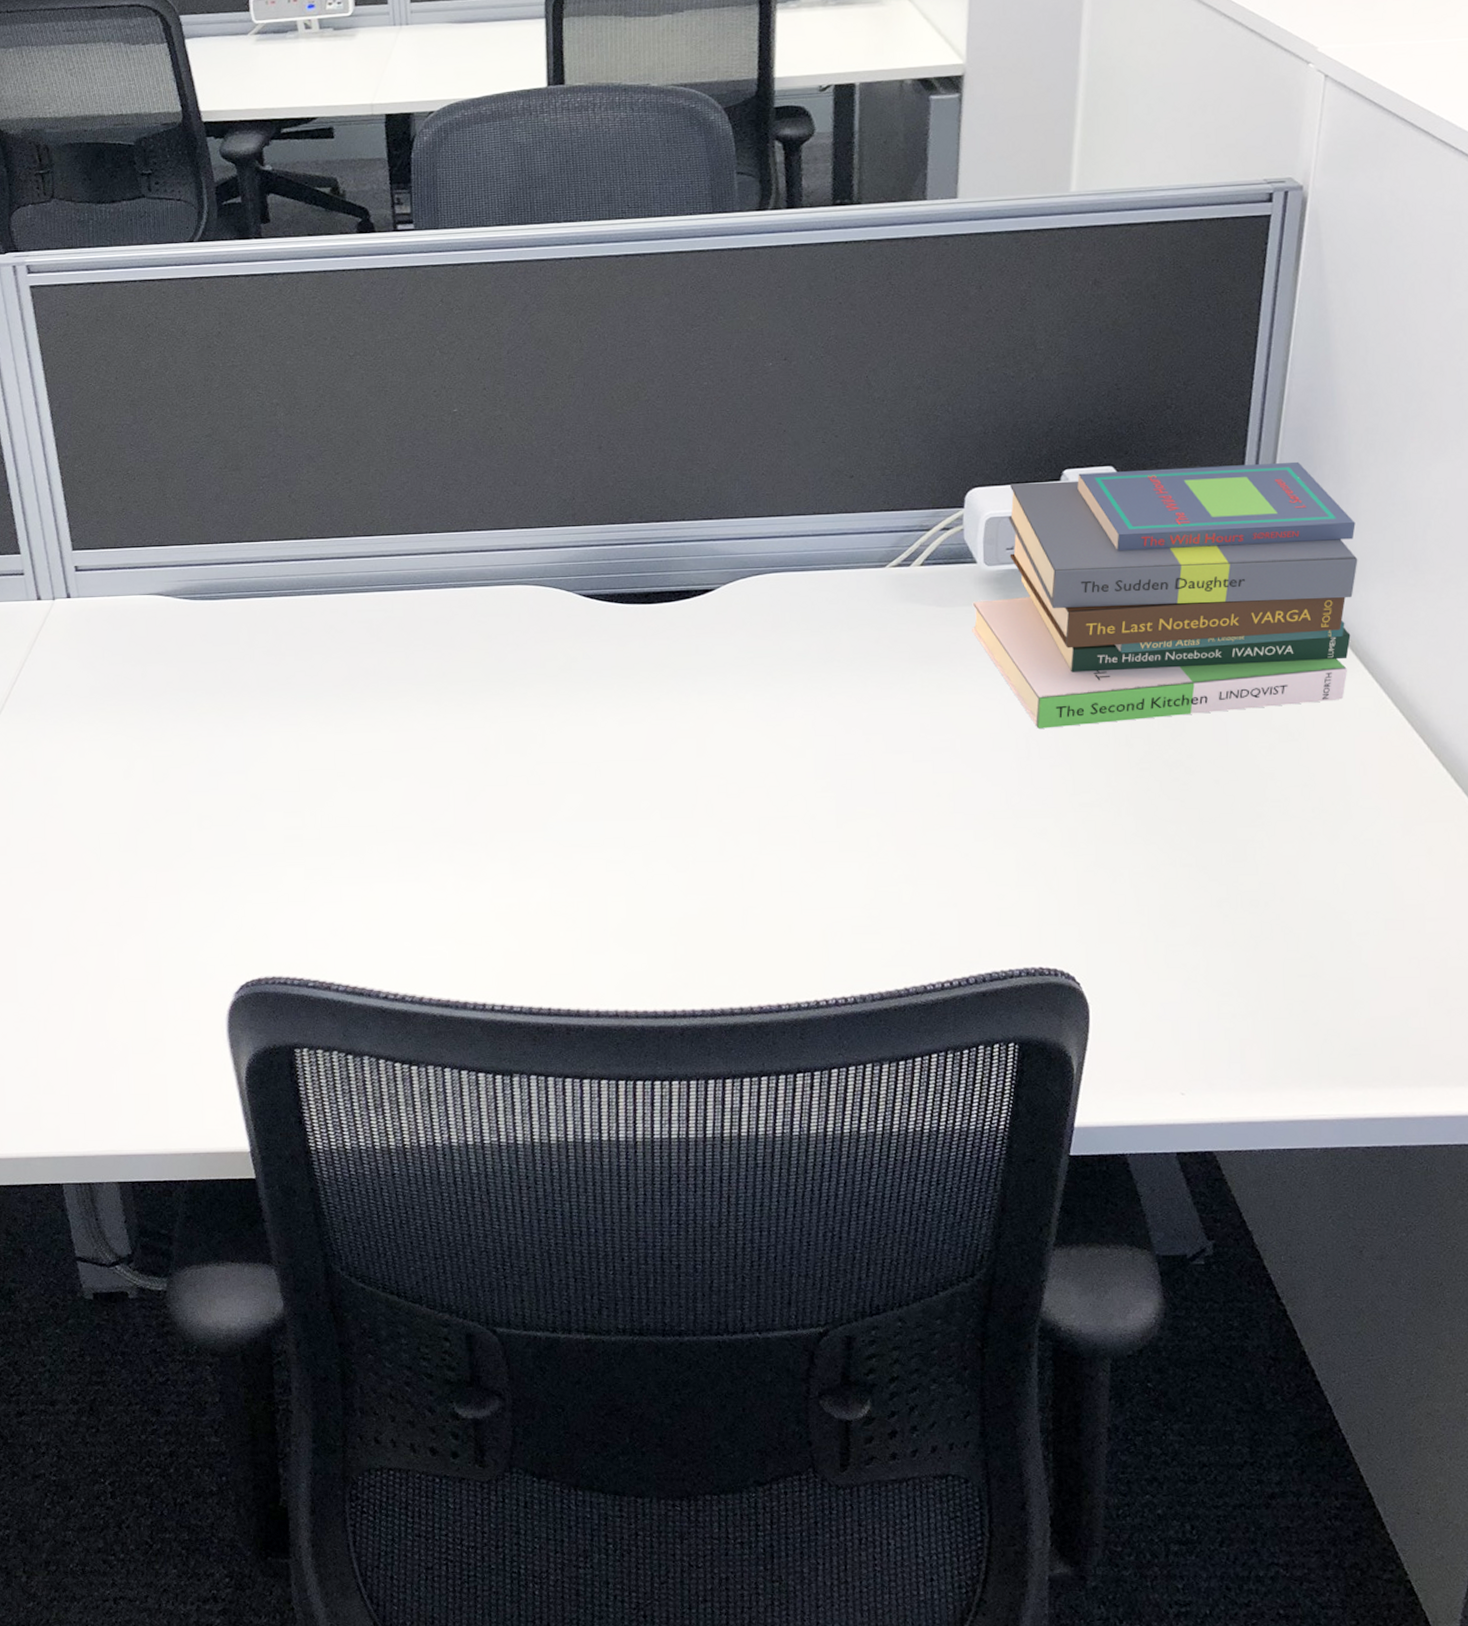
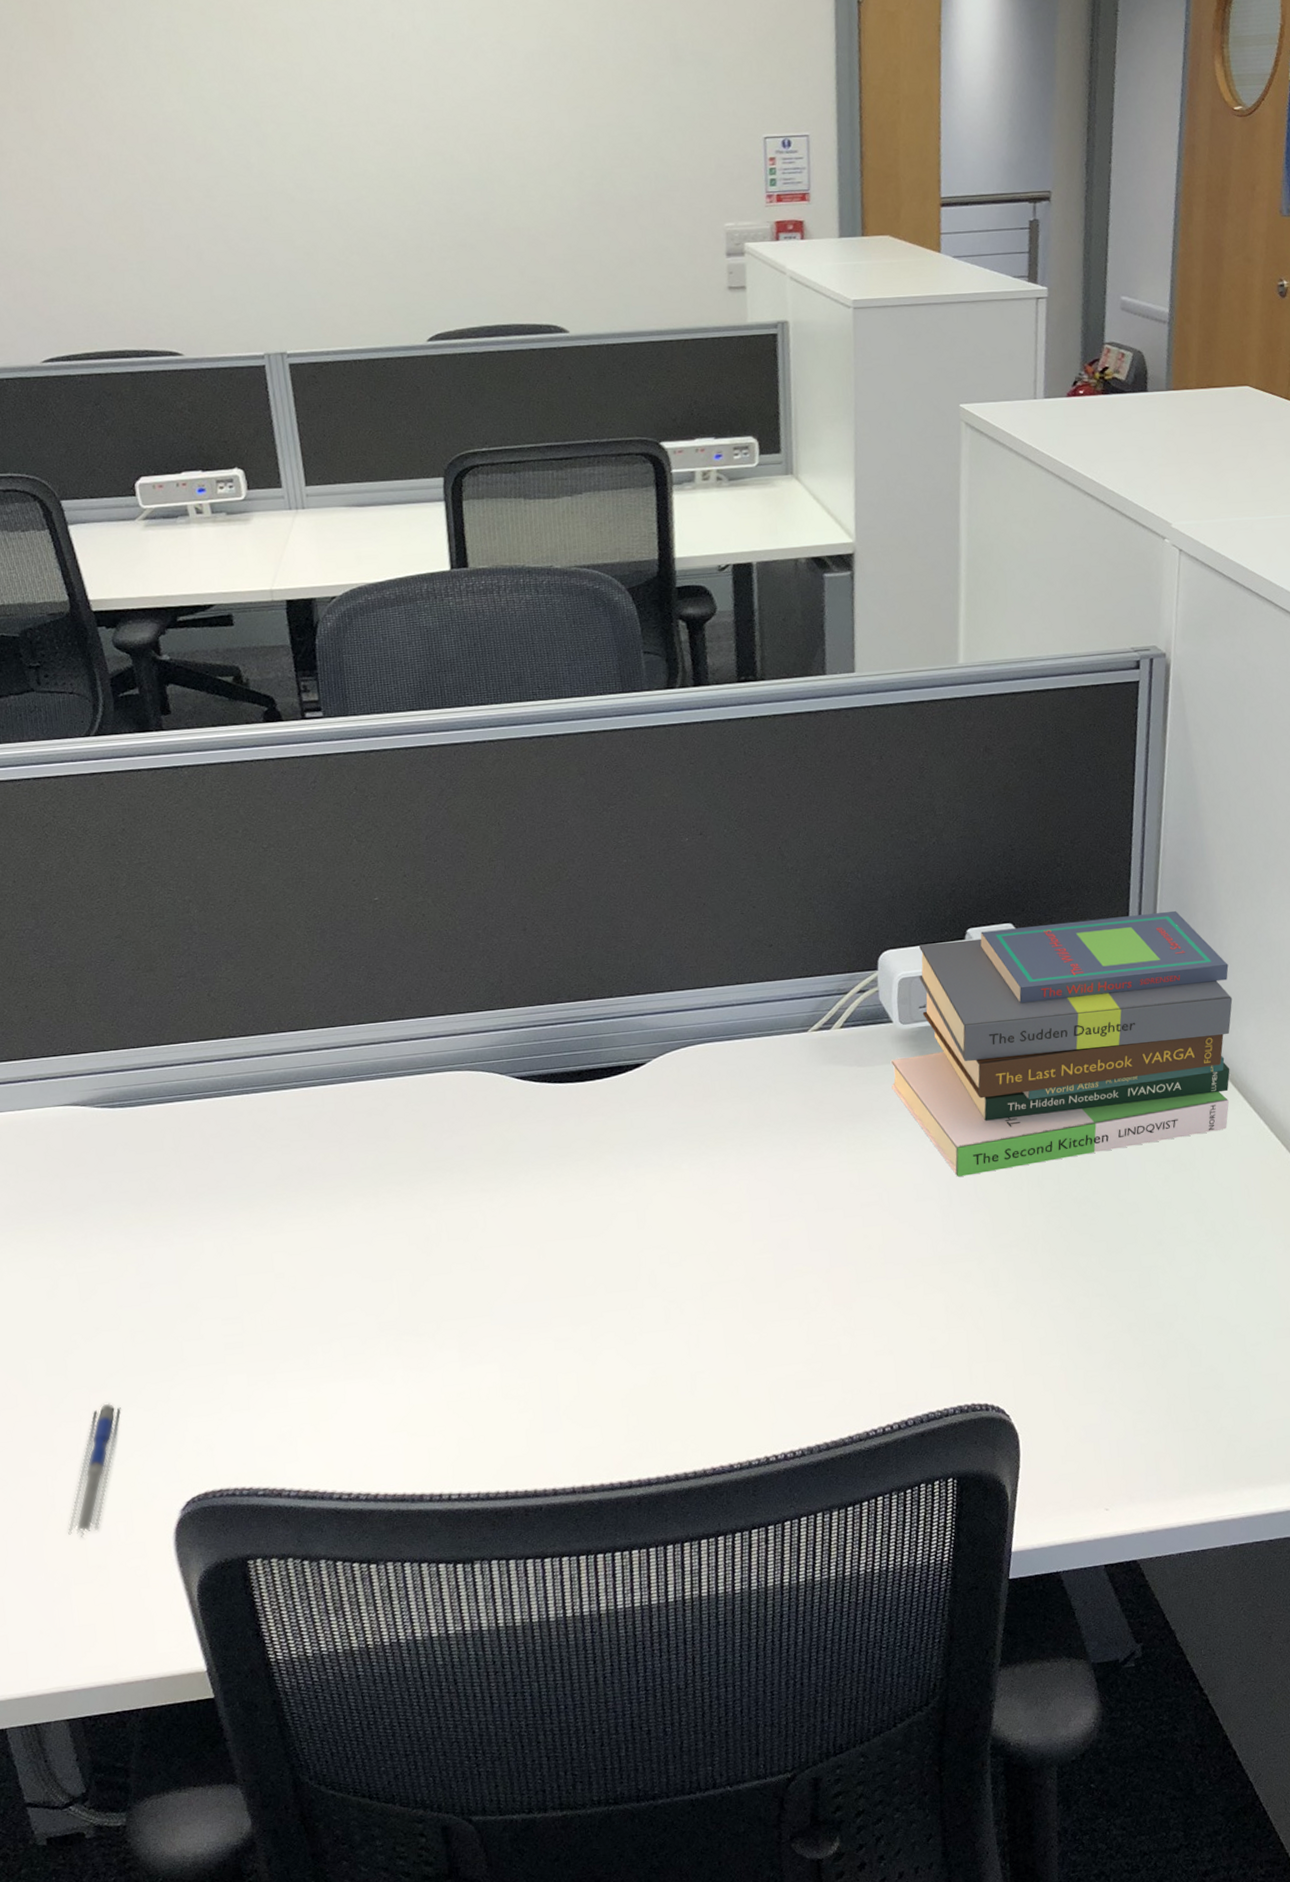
pen: none [129,883,185,1010] -> present [68,1403,121,1538]

